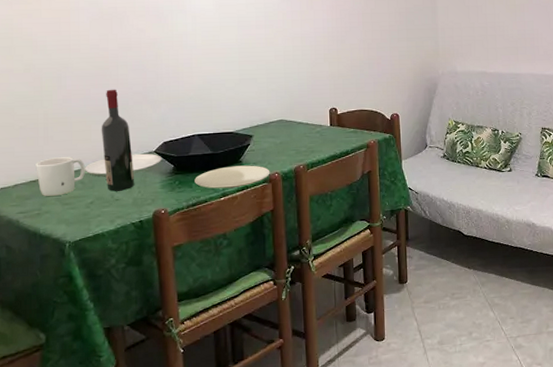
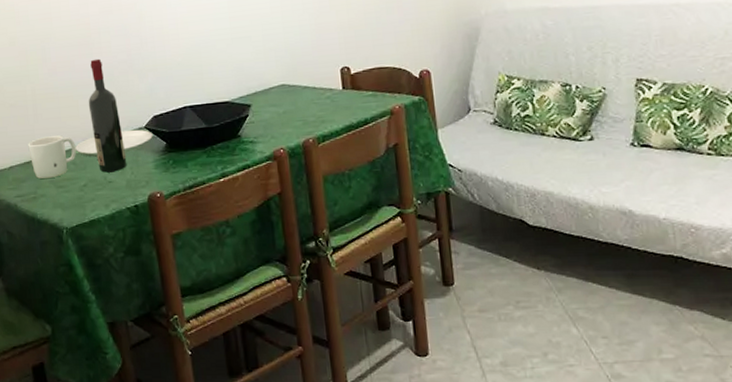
plate: present [195,165,270,189] -> none [189,140,274,169]

